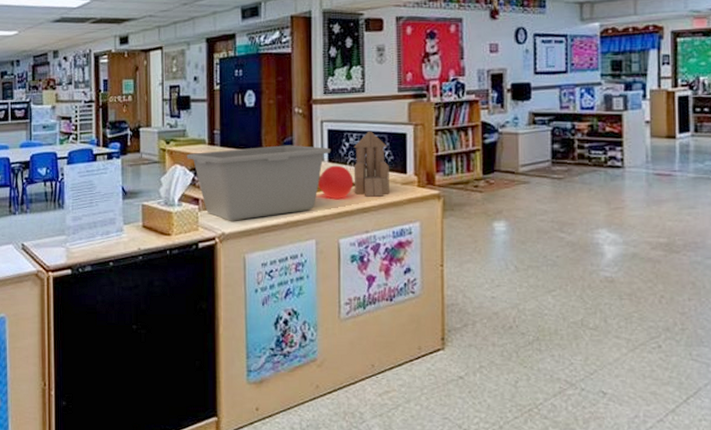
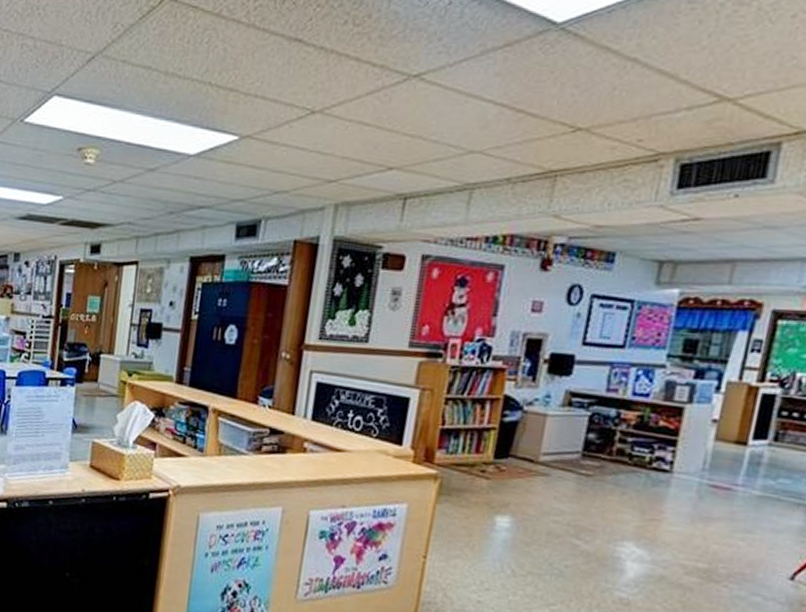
storage bin: present [186,145,331,221] -> none [148,390,317,474]
ball: present [319,165,354,200] -> none [295,425,338,465]
toy blocks: present [353,131,389,197] -> none [336,389,385,469]

